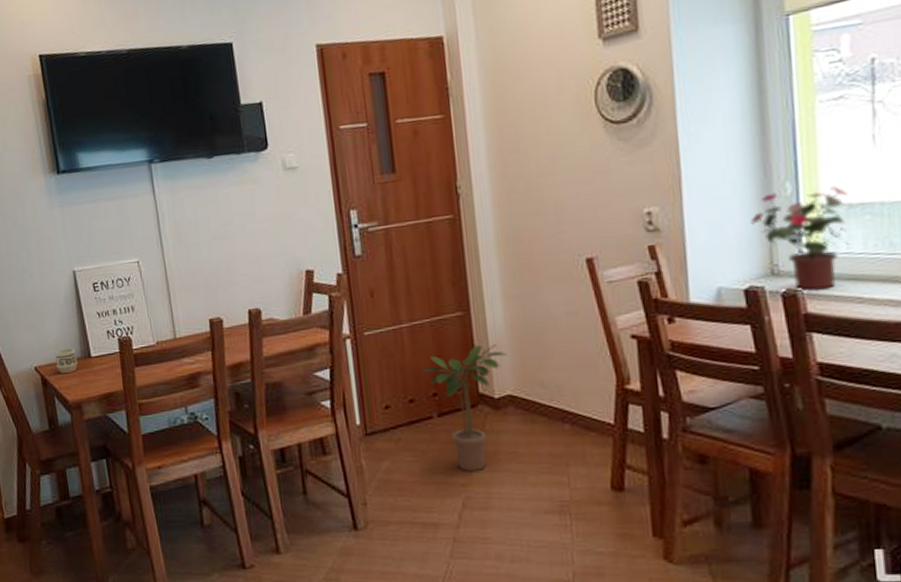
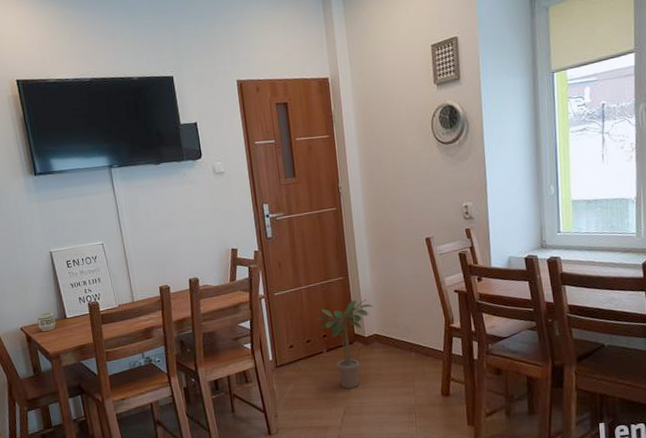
potted flower: present [750,186,850,291] -> none [529,188,588,258]

